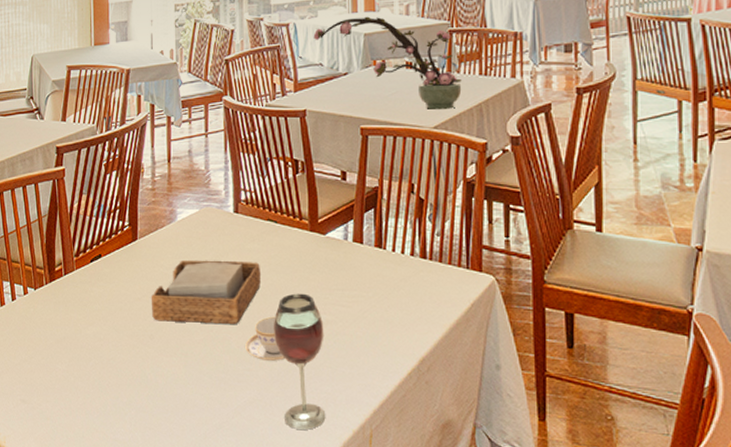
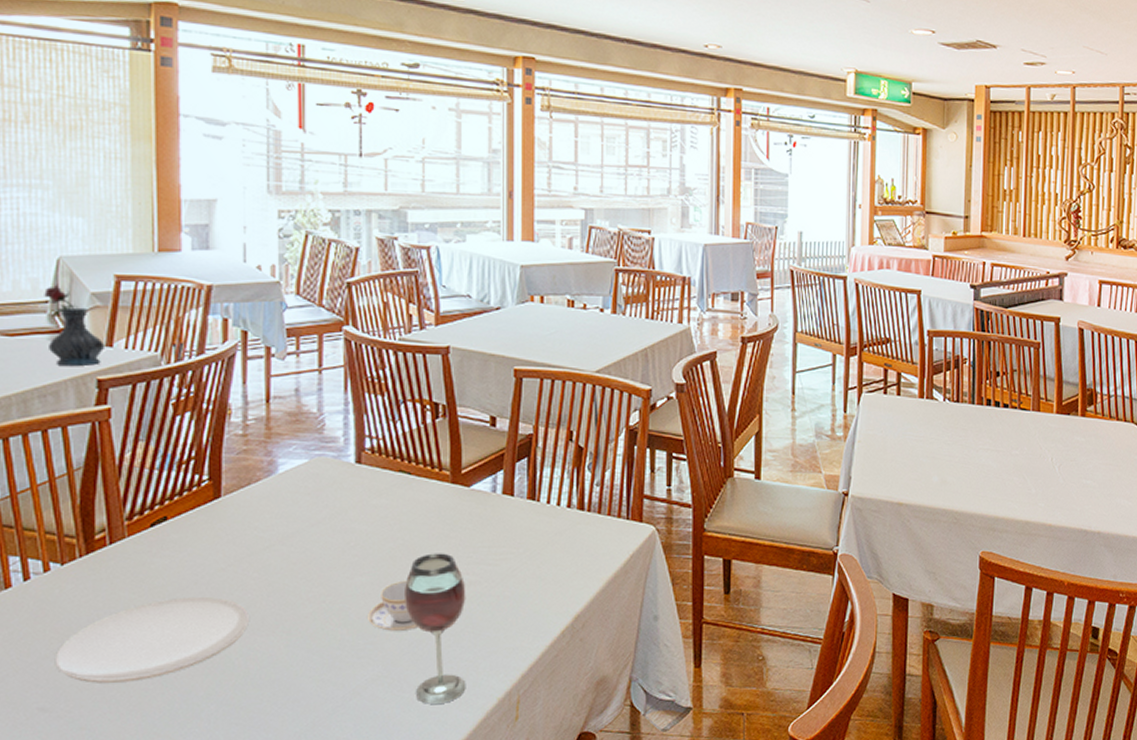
vase: none [24,75,61,137] -> present [44,284,106,366]
plate: none [31,320,158,386] -> present [54,596,249,683]
napkin holder: present [151,260,262,325] -> none [240,519,390,595]
flower arrangement: present [313,16,462,111] -> none [460,246,627,354]

